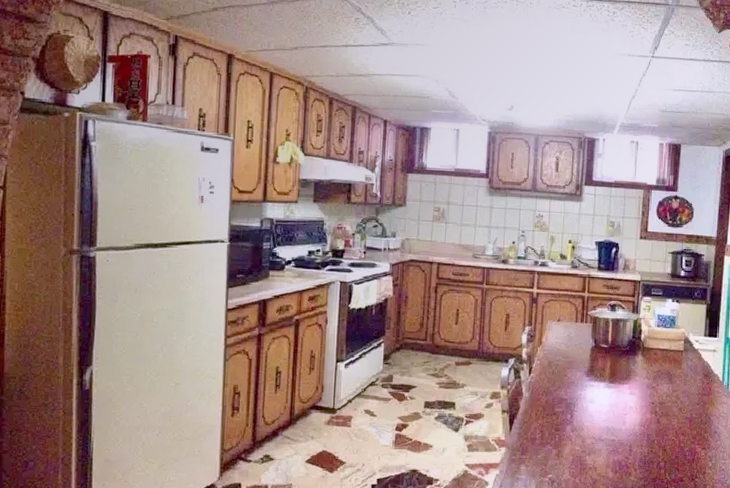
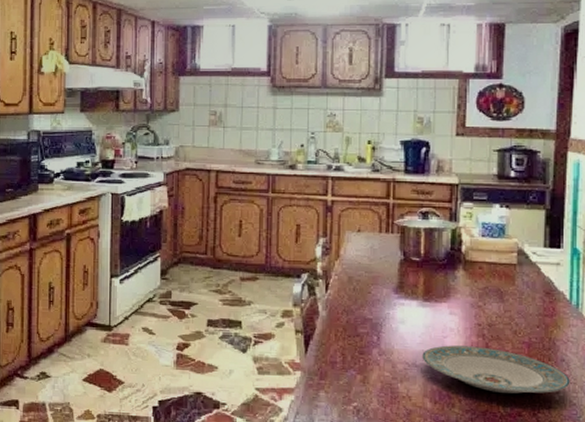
plate: none [607,421,721,462] -> present [422,345,570,394]

